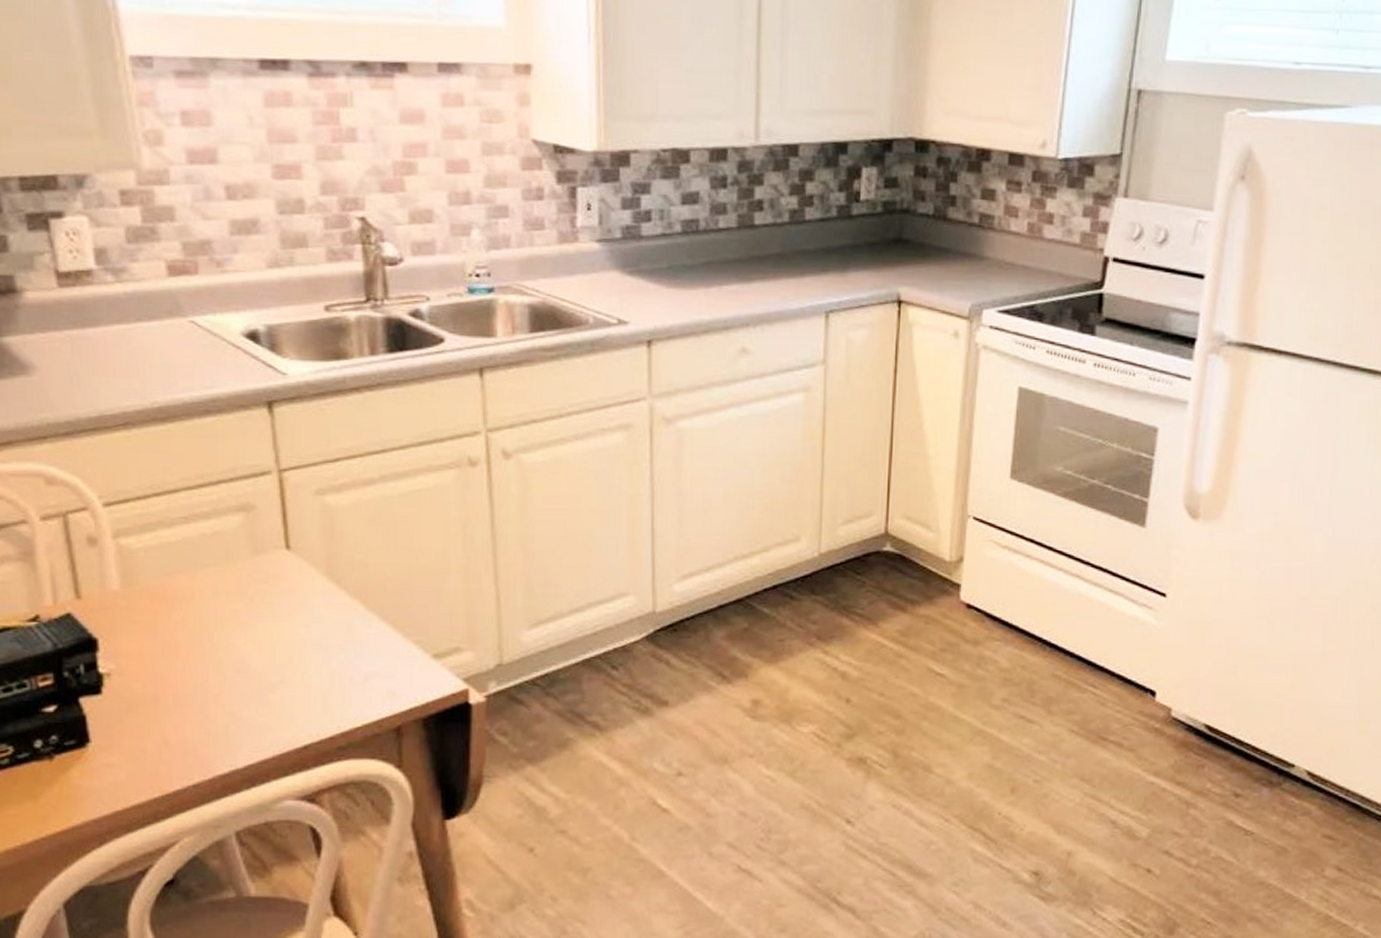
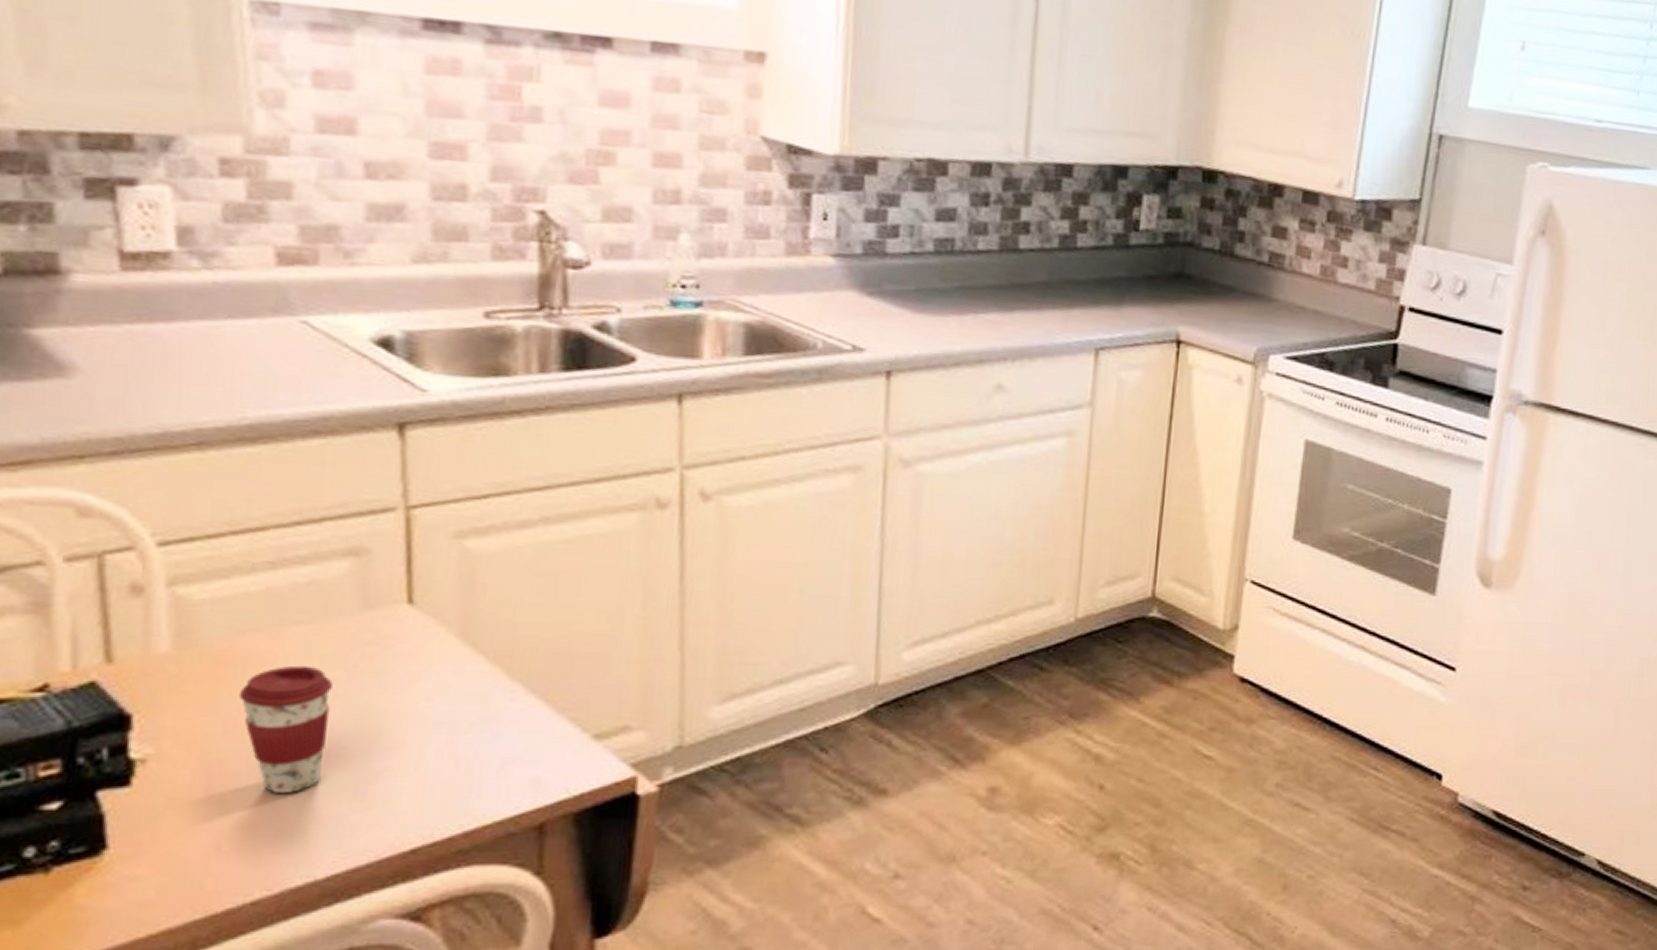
coffee cup: none [170,599,236,700] -> present [238,665,333,793]

